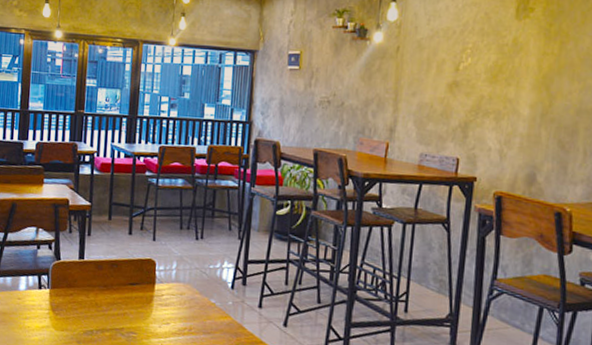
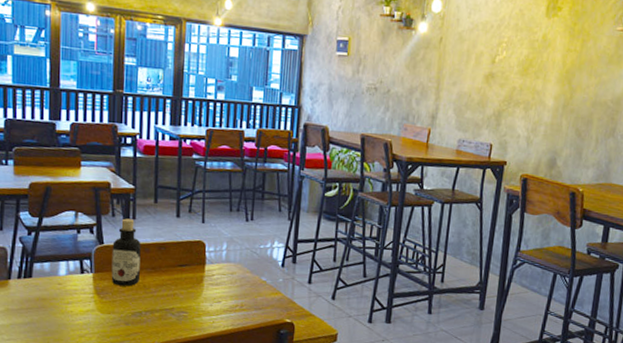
bottle: none [66,235,95,304] -> present [111,218,141,287]

